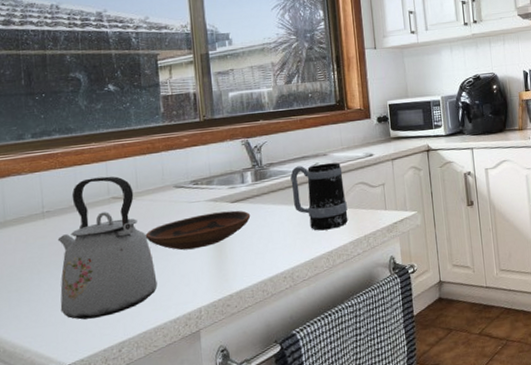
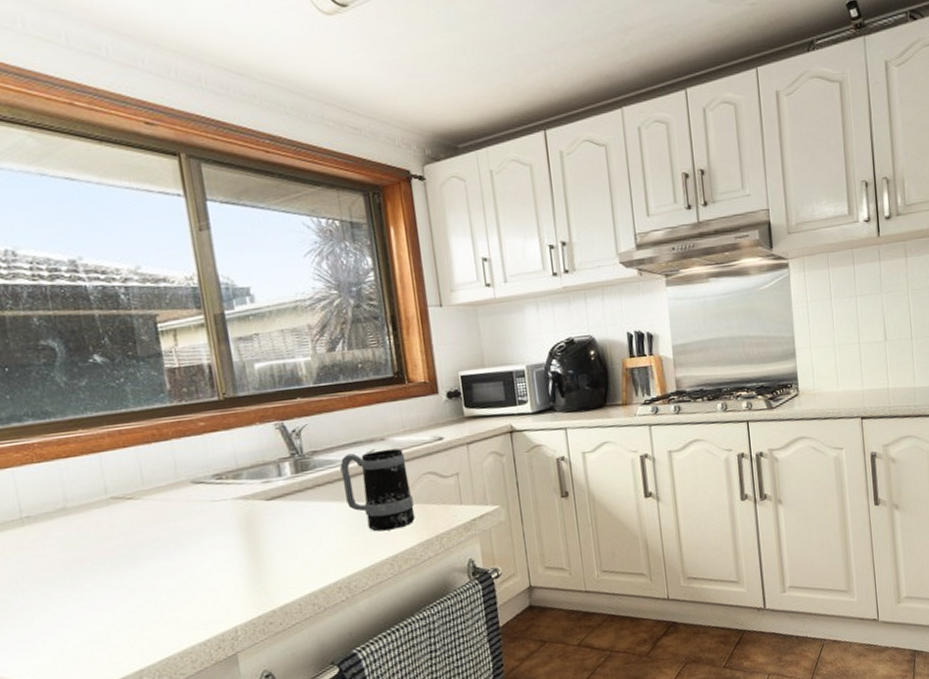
kettle: present [57,176,158,320] -> none [44,470,180,647]
bowl: present [145,210,251,251] -> none [158,509,293,560]

